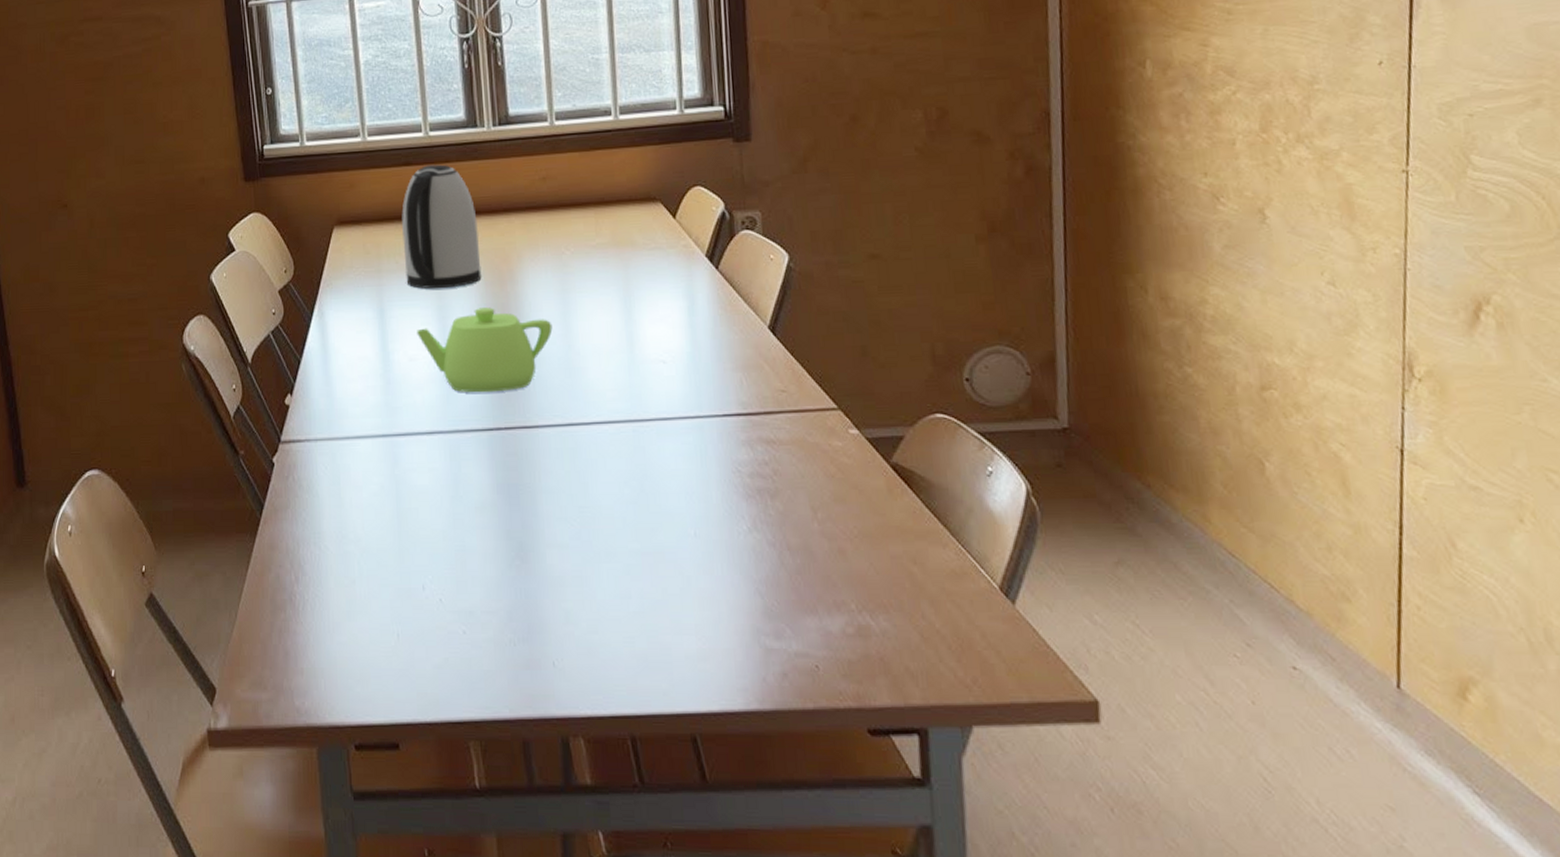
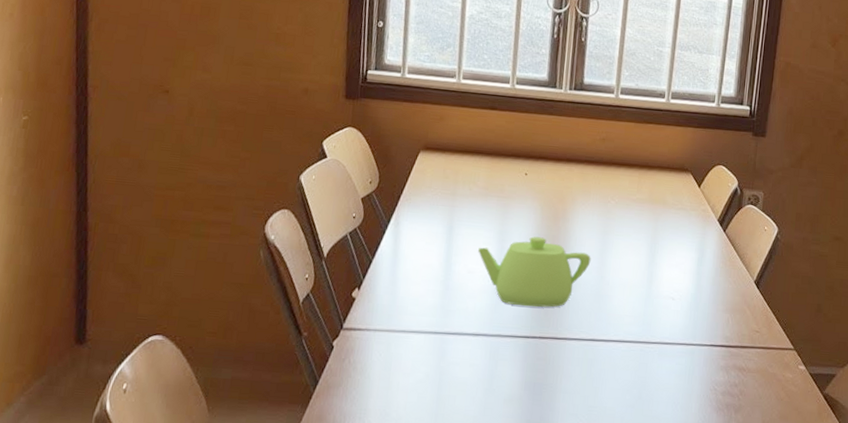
kettle: present [402,164,482,289] -> none [476,112,544,217]

